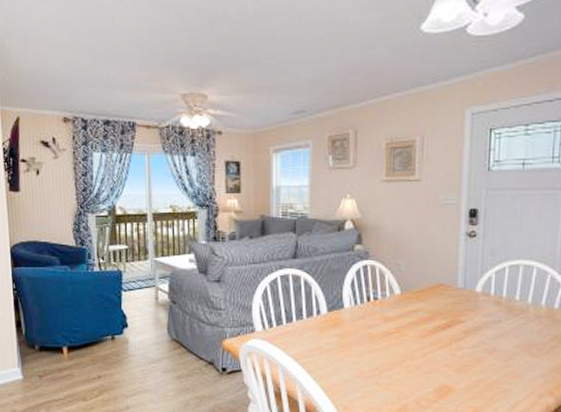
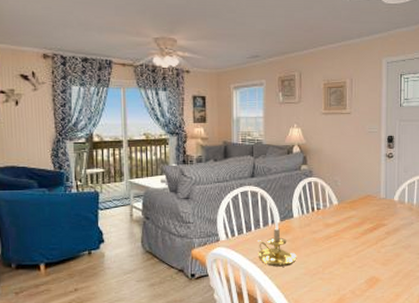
candle holder: none [298,308,348,366] -> present [256,218,297,267]

